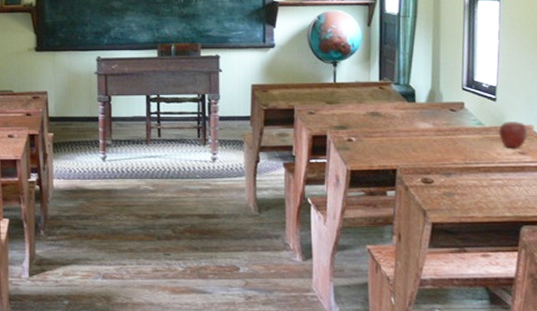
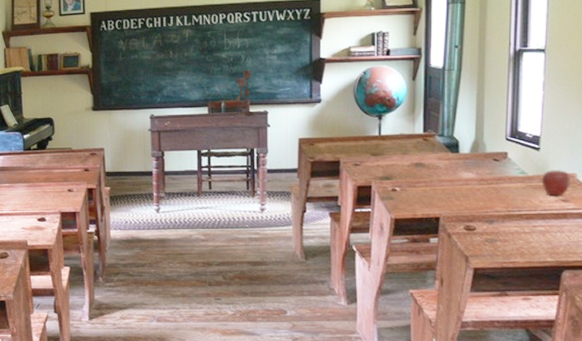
candlestick: none [184,12,208,62] -> present [233,70,257,118]

